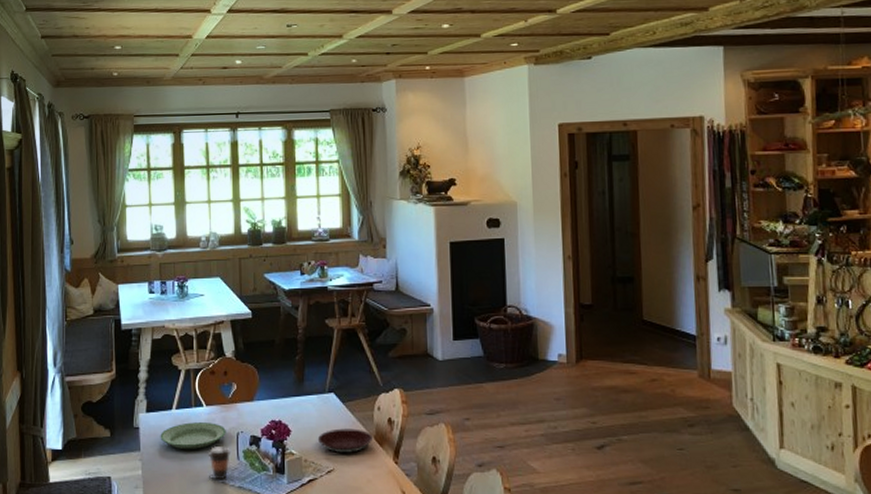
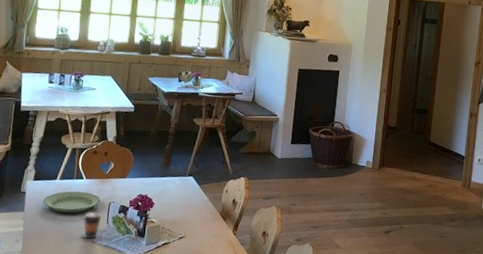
plate: present [317,428,373,453] -> none [174,204,219,224]

